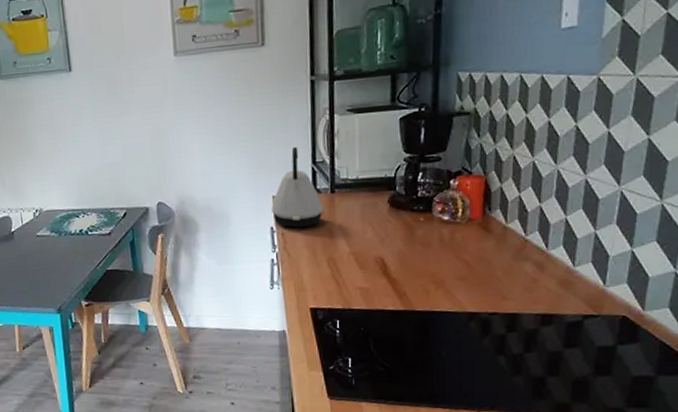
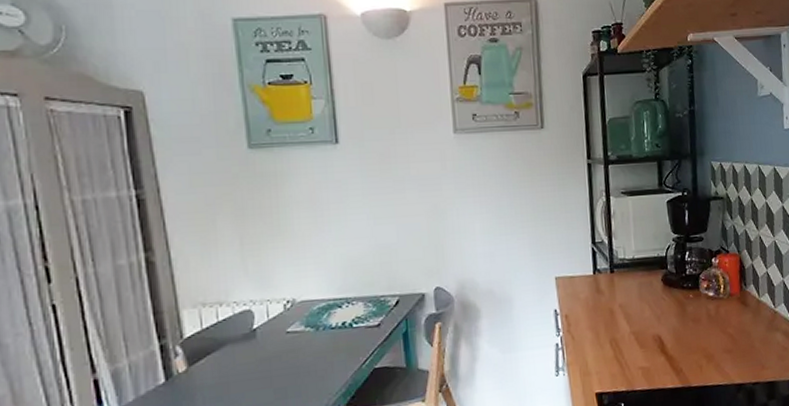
kettle: present [272,146,323,228] -> none [555,227,604,310]

